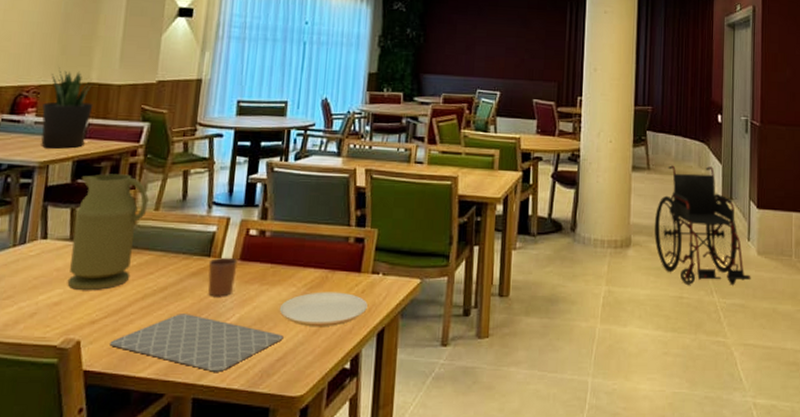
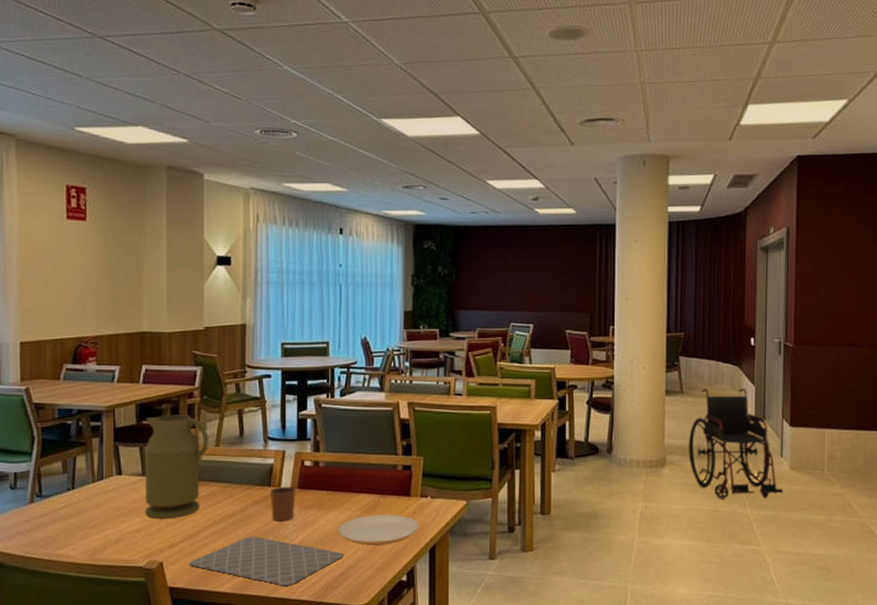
planter: present [41,67,94,149] -> none [102,319,148,394]

